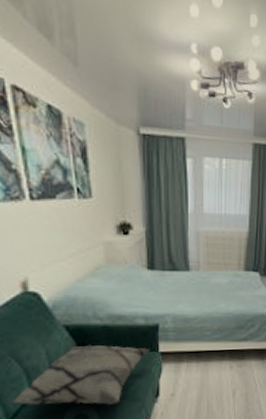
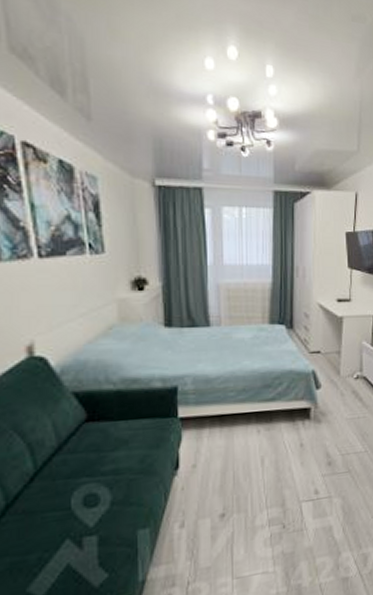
decorative pillow: present [13,345,150,405] -> none [14,412,168,486]

